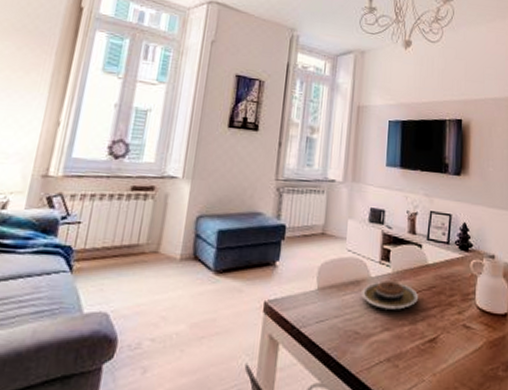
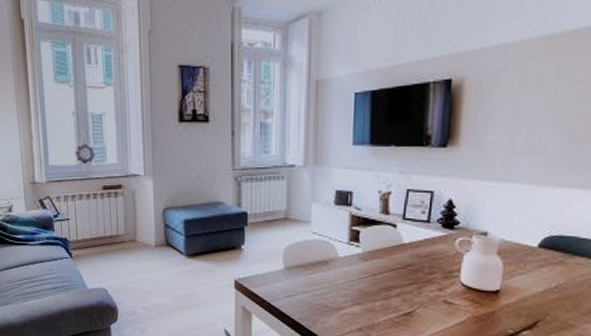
plate: present [361,280,418,310] -> none [330,260,392,287]

